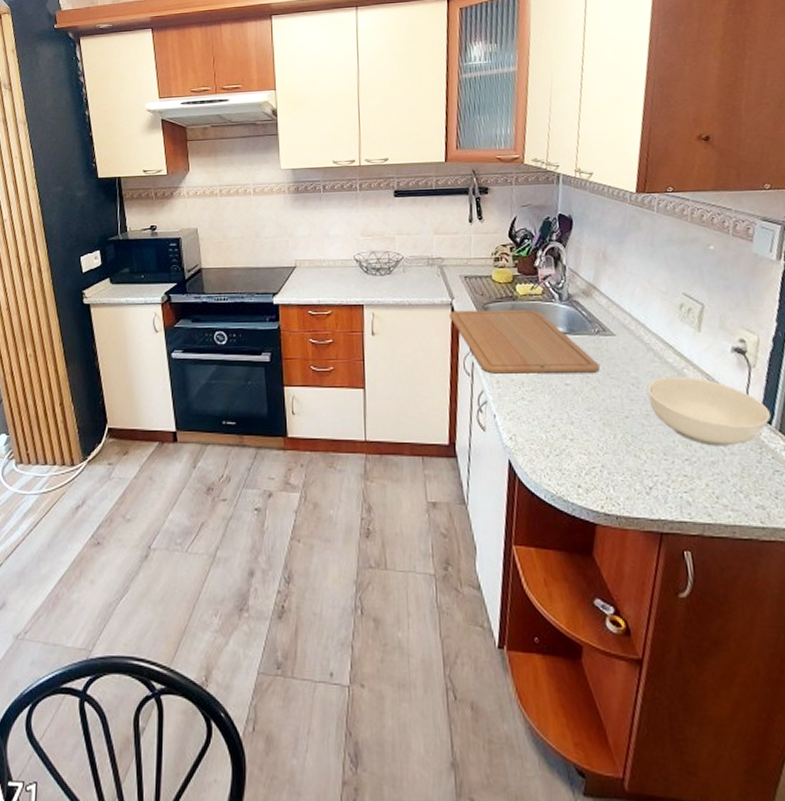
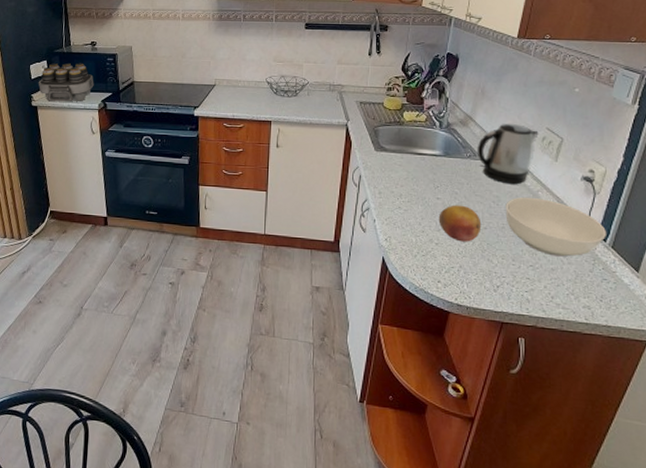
spice rack: none [90,250,156,298] -> present [38,63,94,102]
chopping board: present [448,309,600,374] -> none [343,131,467,190]
fruit: none [570,391,622,435] -> present [438,205,482,242]
kettle: none [605,291,673,361] -> present [477,124,537,184]

